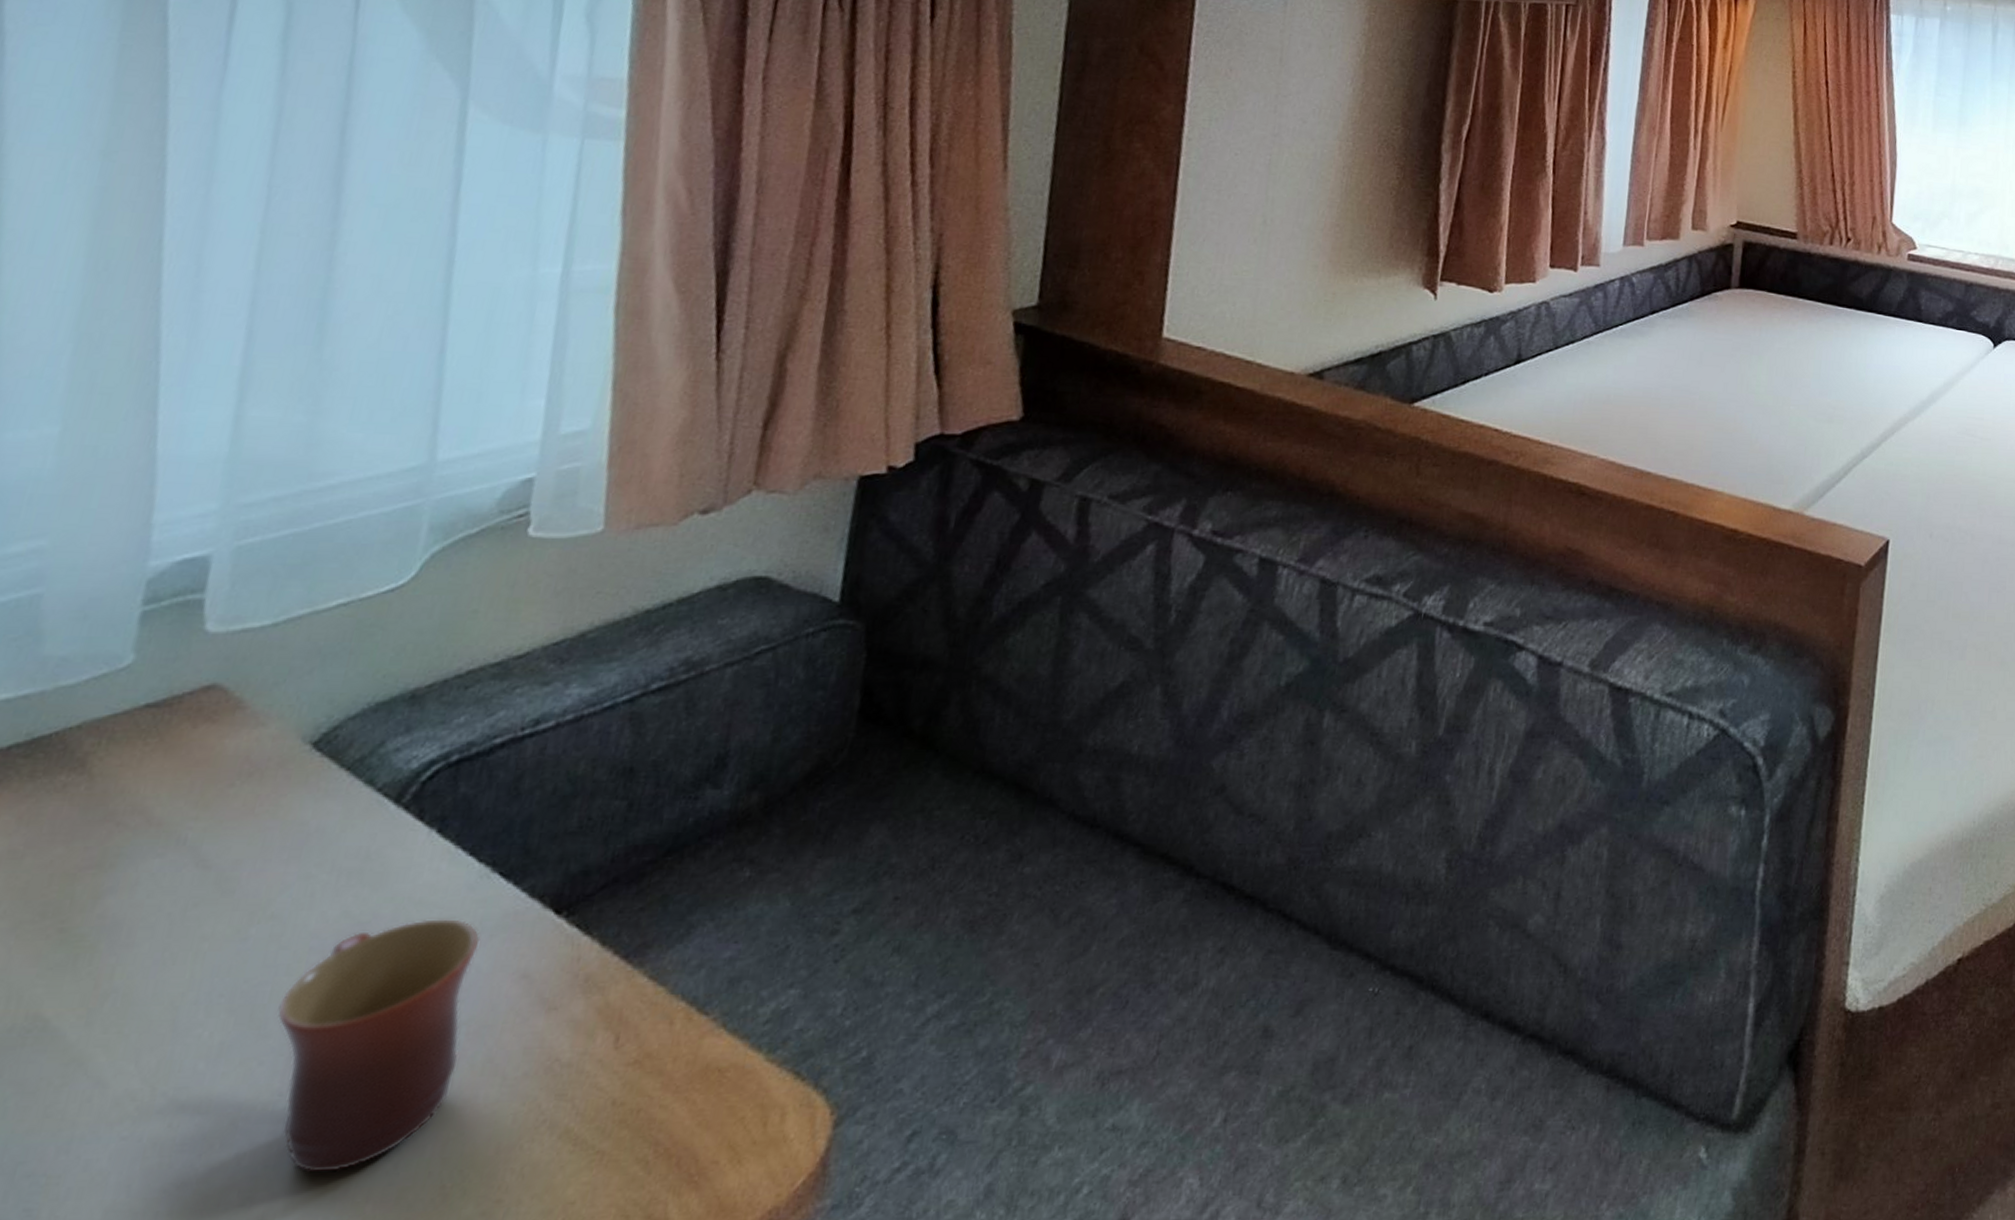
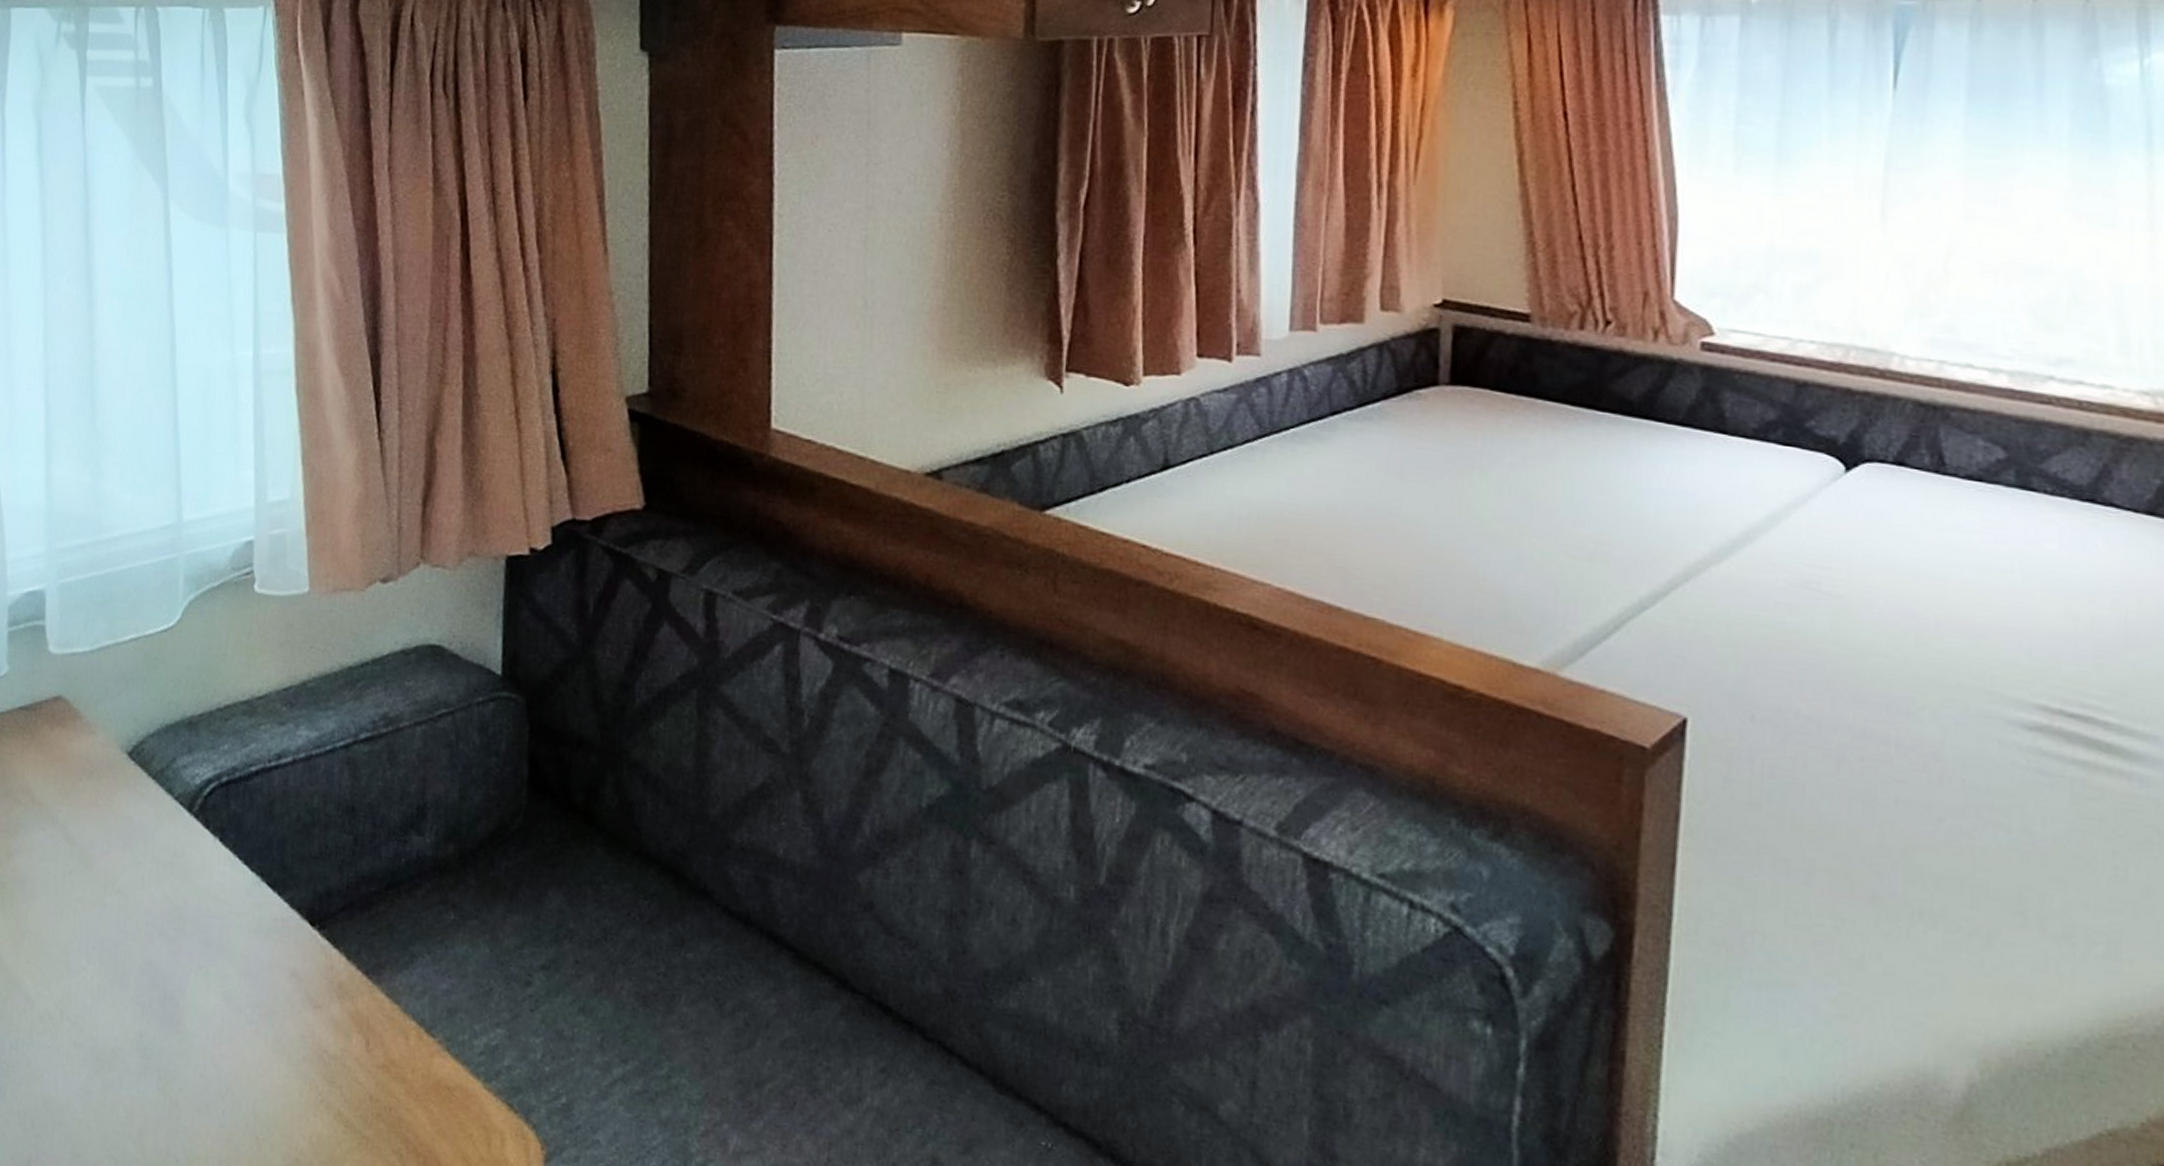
mug: present [277,919,481,1173] -> none [131,912,260,1108]

